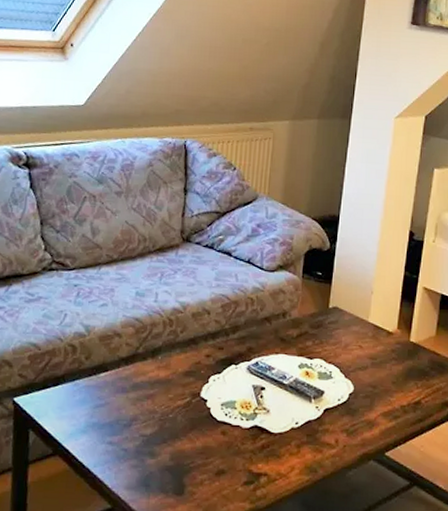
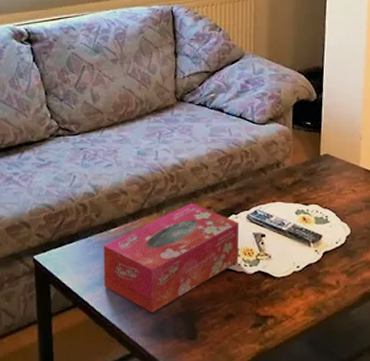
tissue box: none [88,350,239,466] -> present [103,204,239,313]

